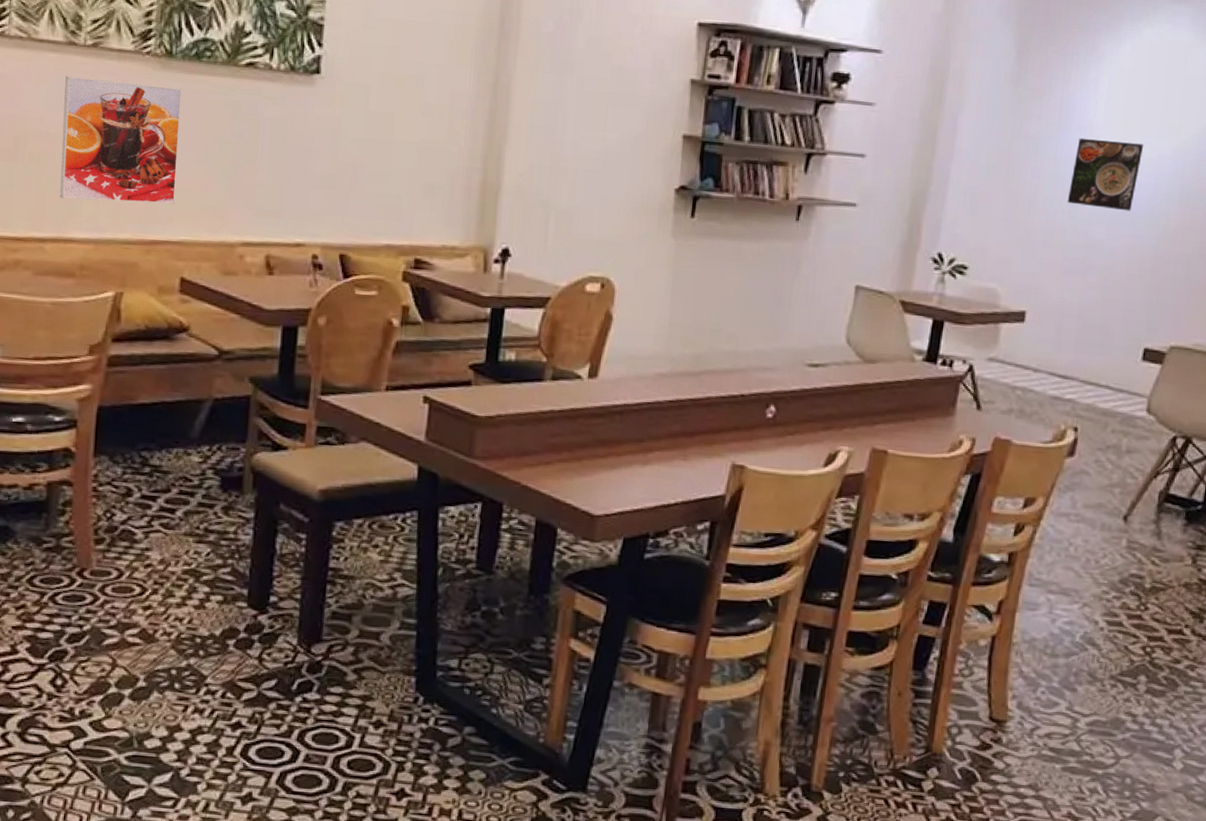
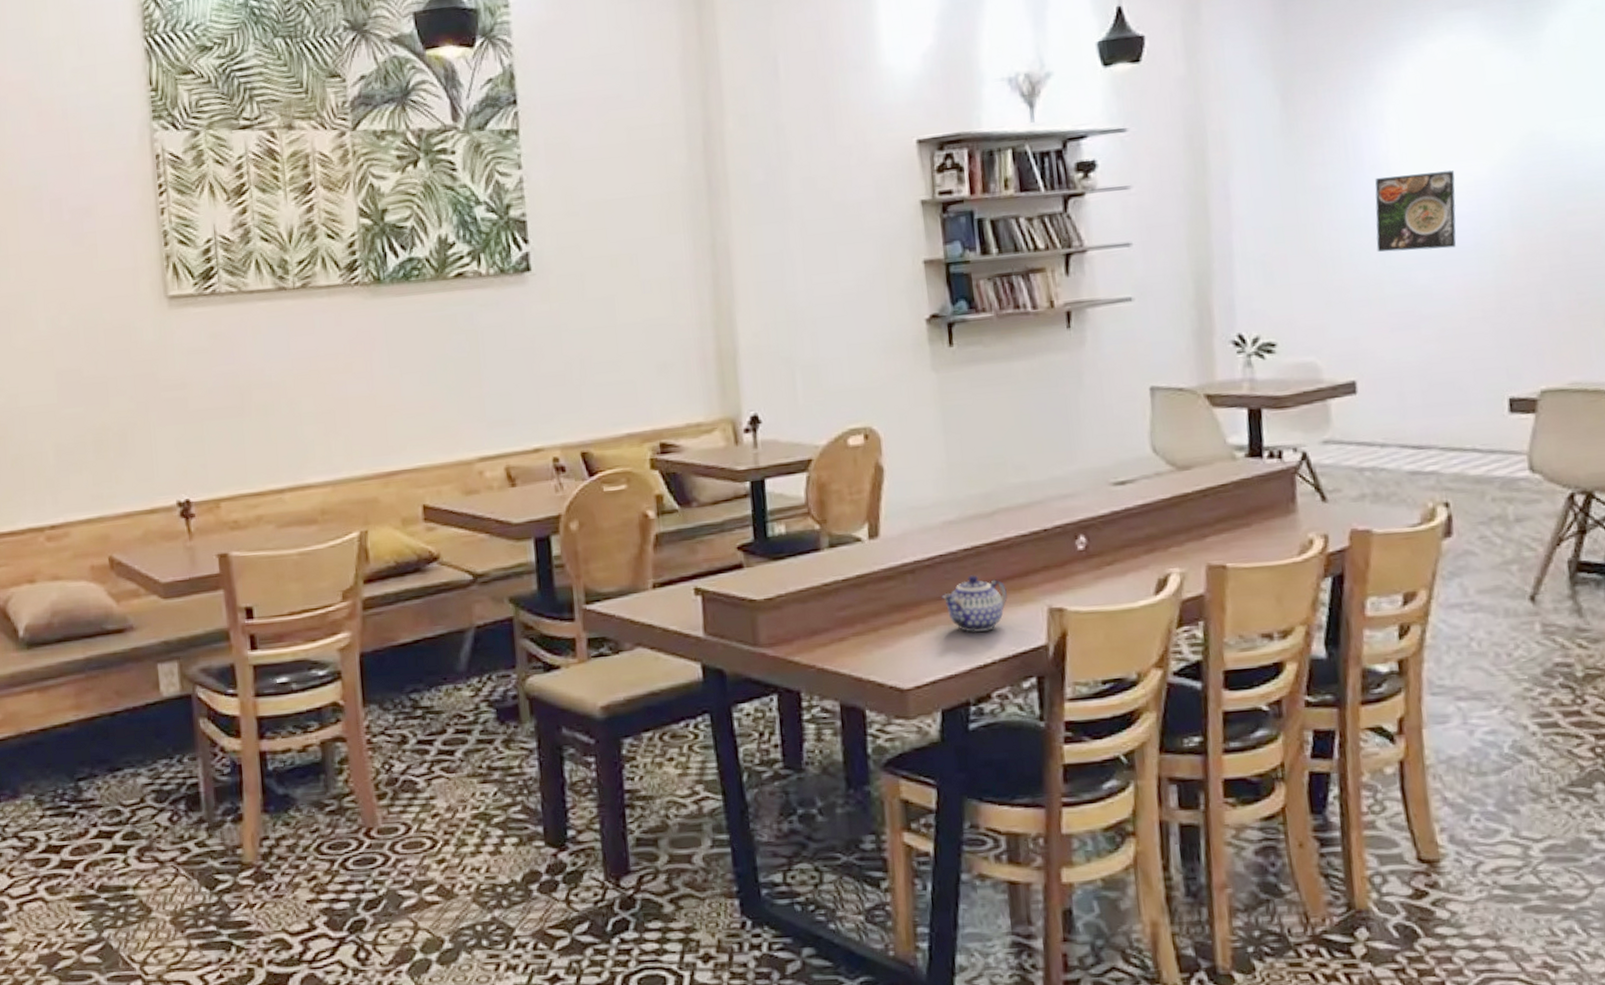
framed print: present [60,76,182,204] -> none [280,312,405,446]
teapot: none [642,424,700,476] -> present [941,575,1008,633]

